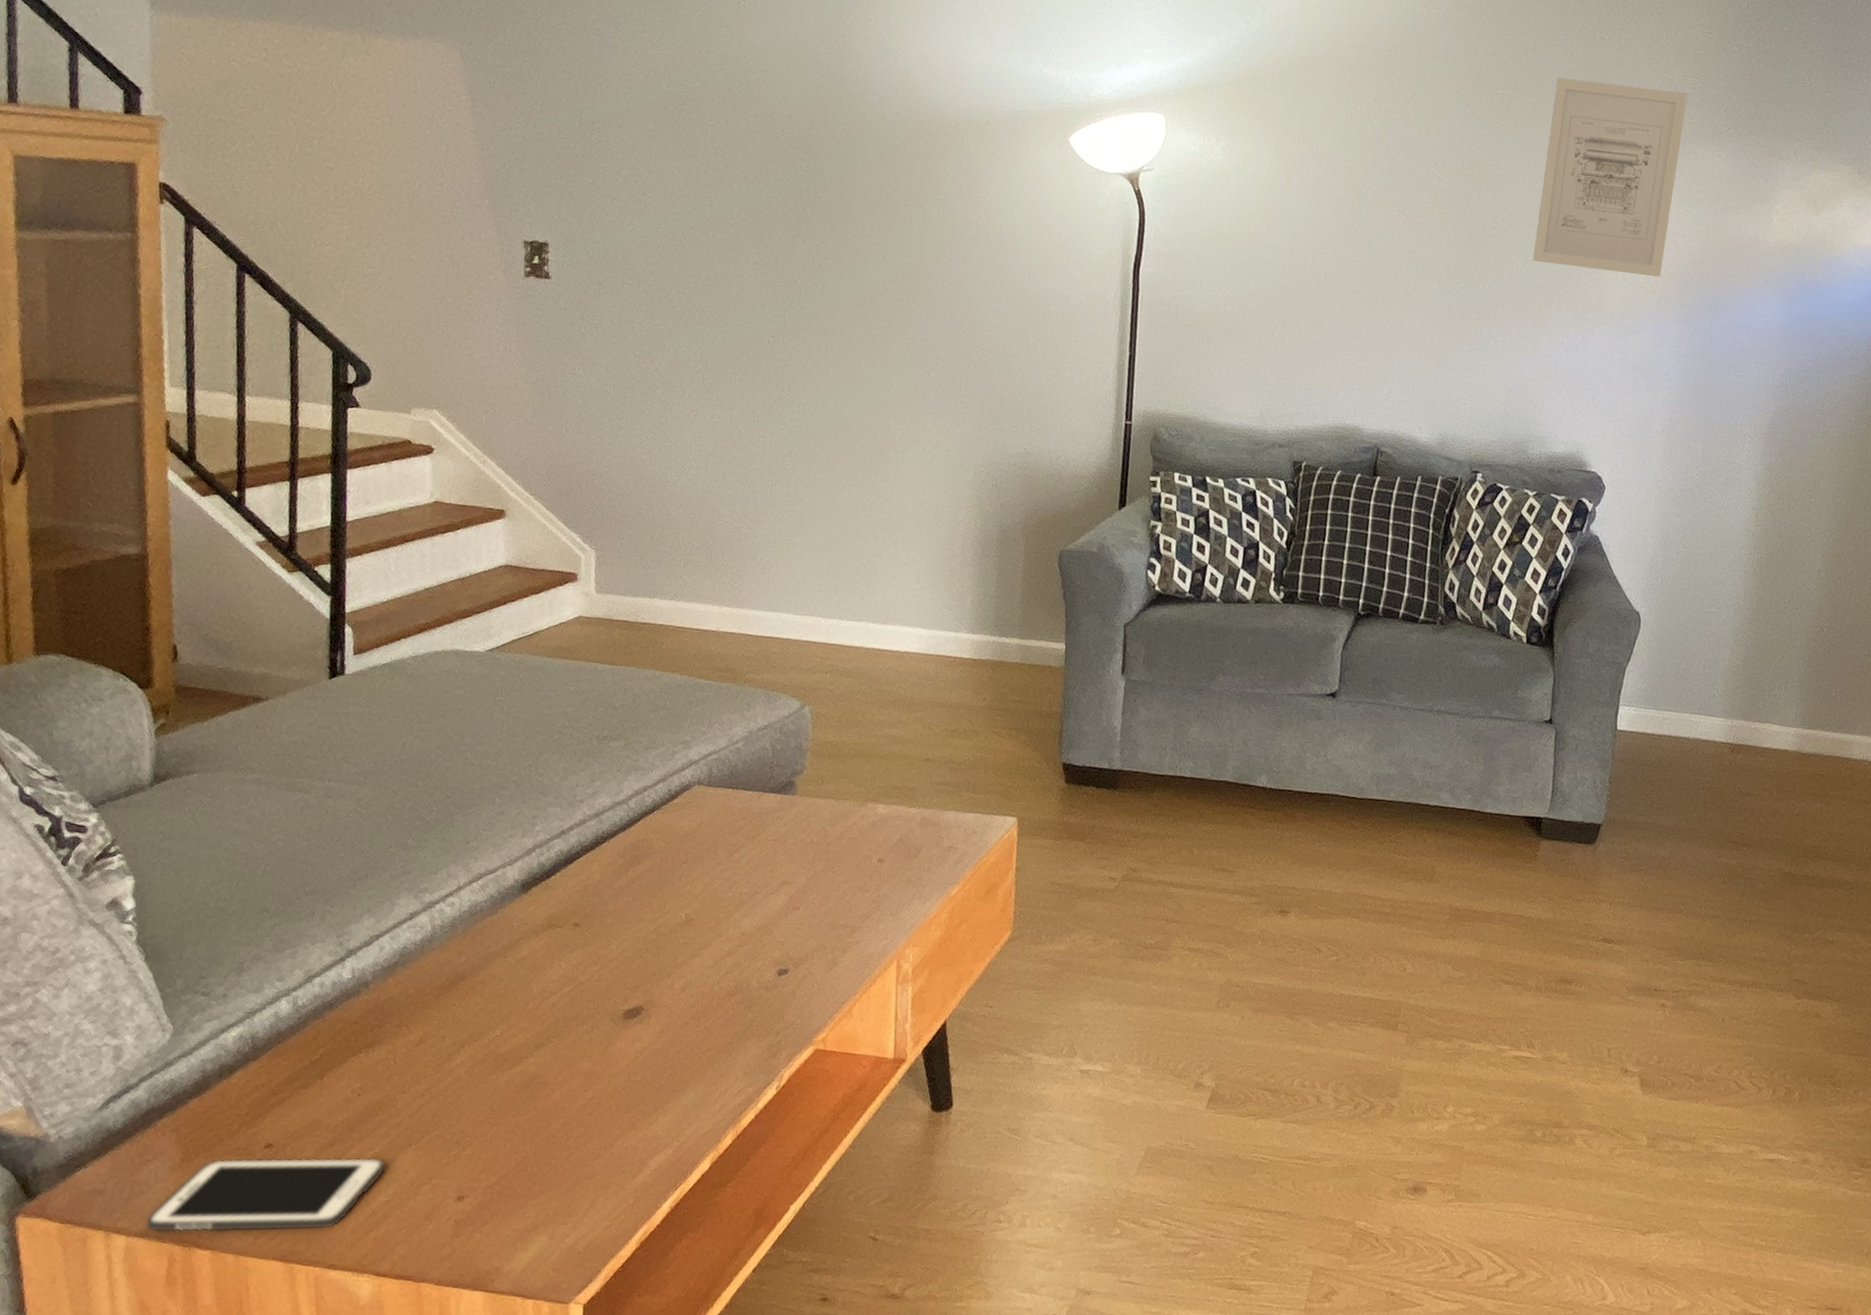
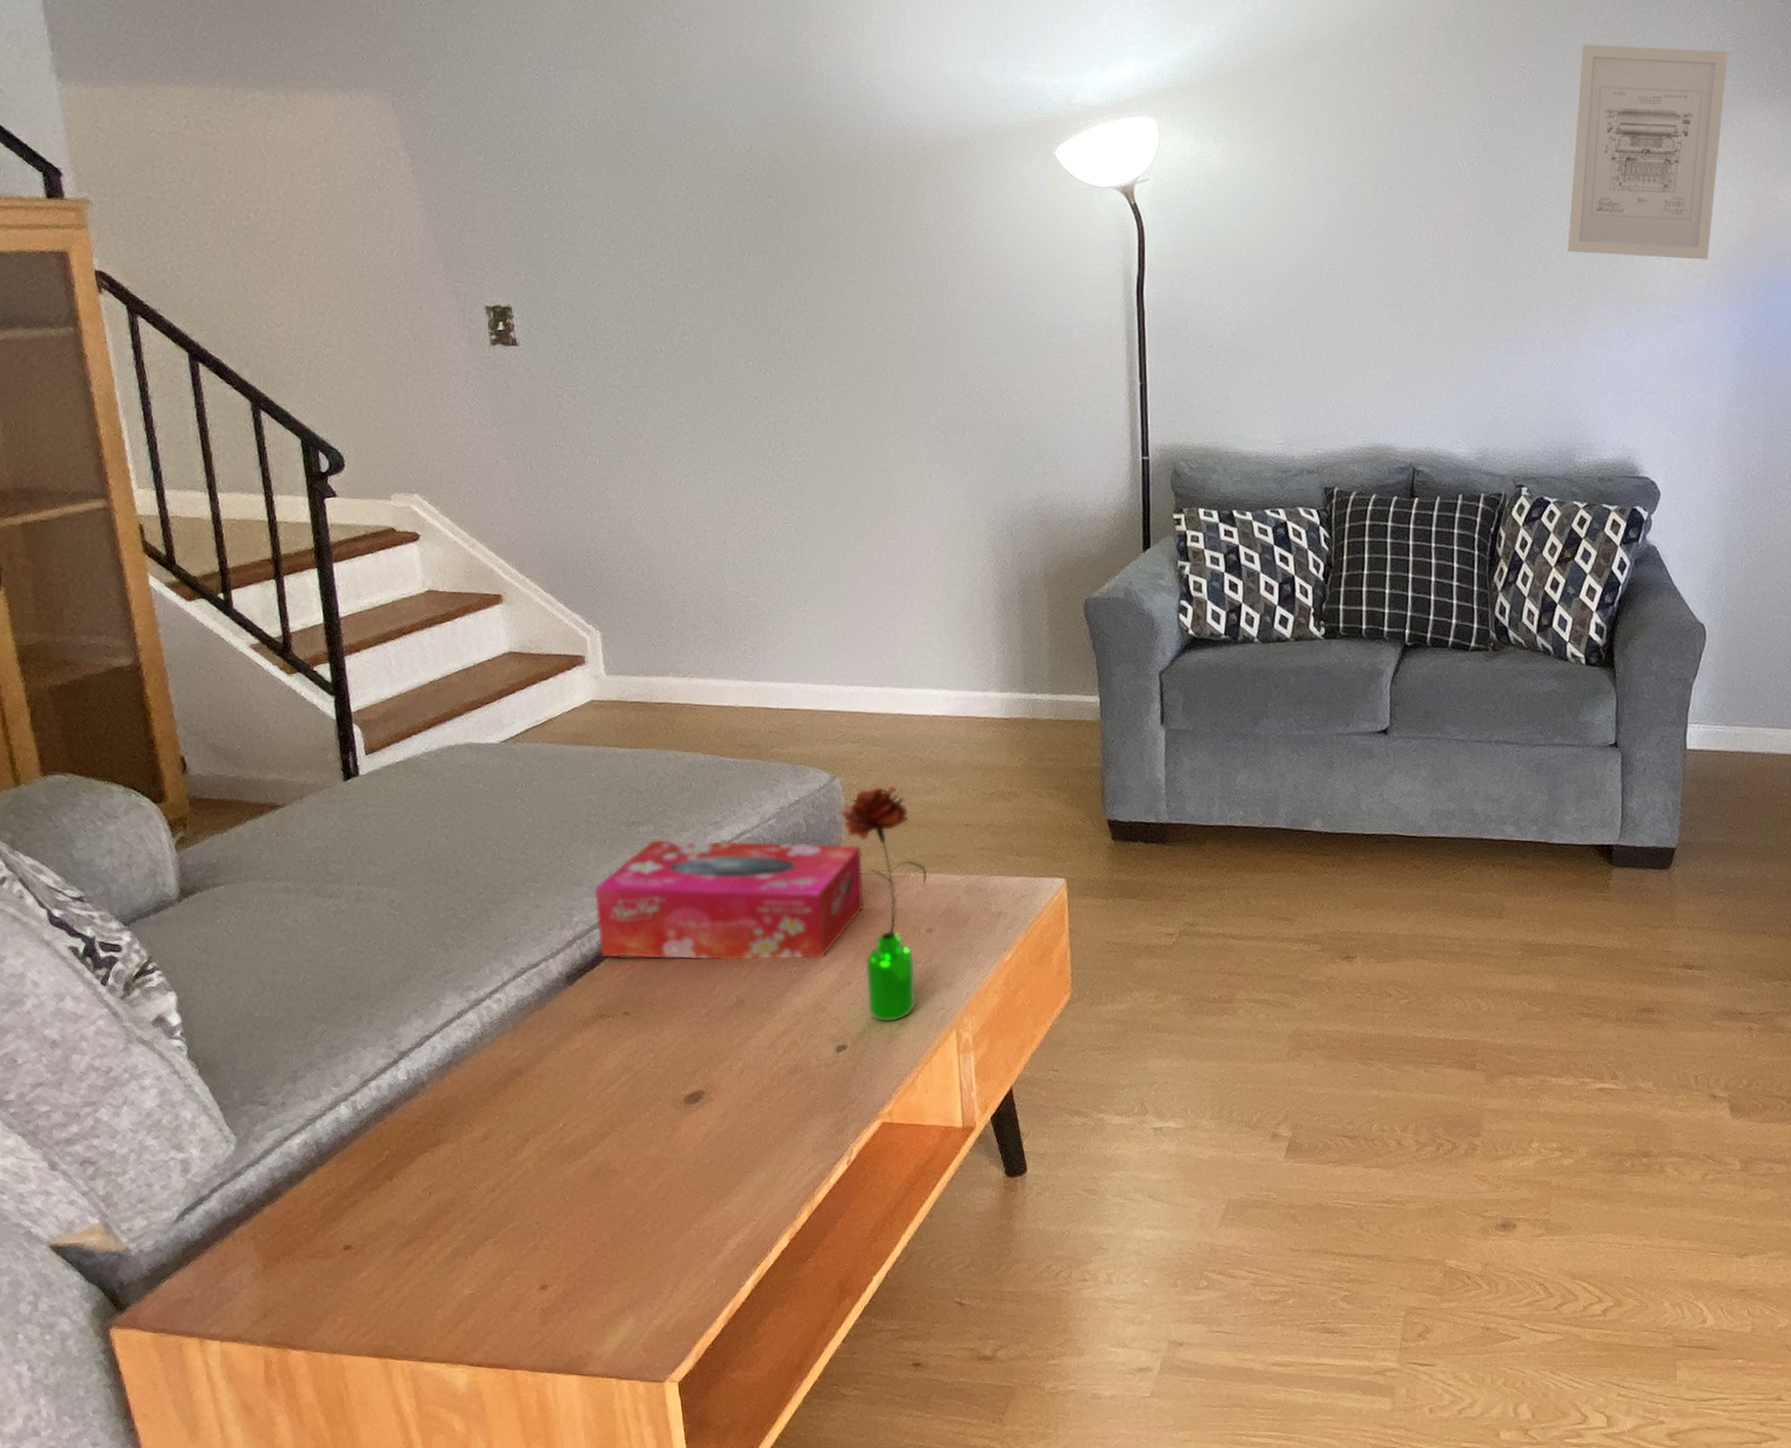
cell phone: present [145,1157,386,1233] -> none [237,1252,466,1336]
tissue box: none [557,754,824,882] -> present [593,839,865,961]
flower: none [803,716,885,949] -> present [841,786,929,1022]

